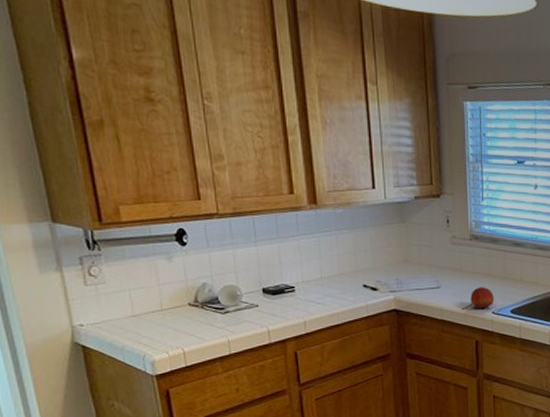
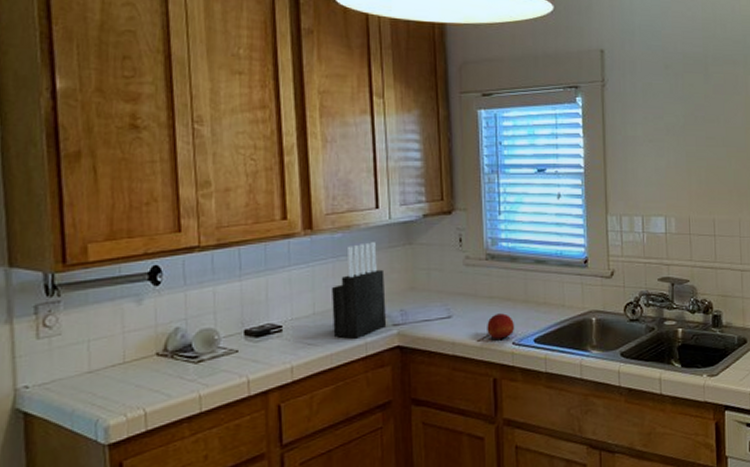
knife block: none [335,218,385,301] -> present [331,242,387,338]

